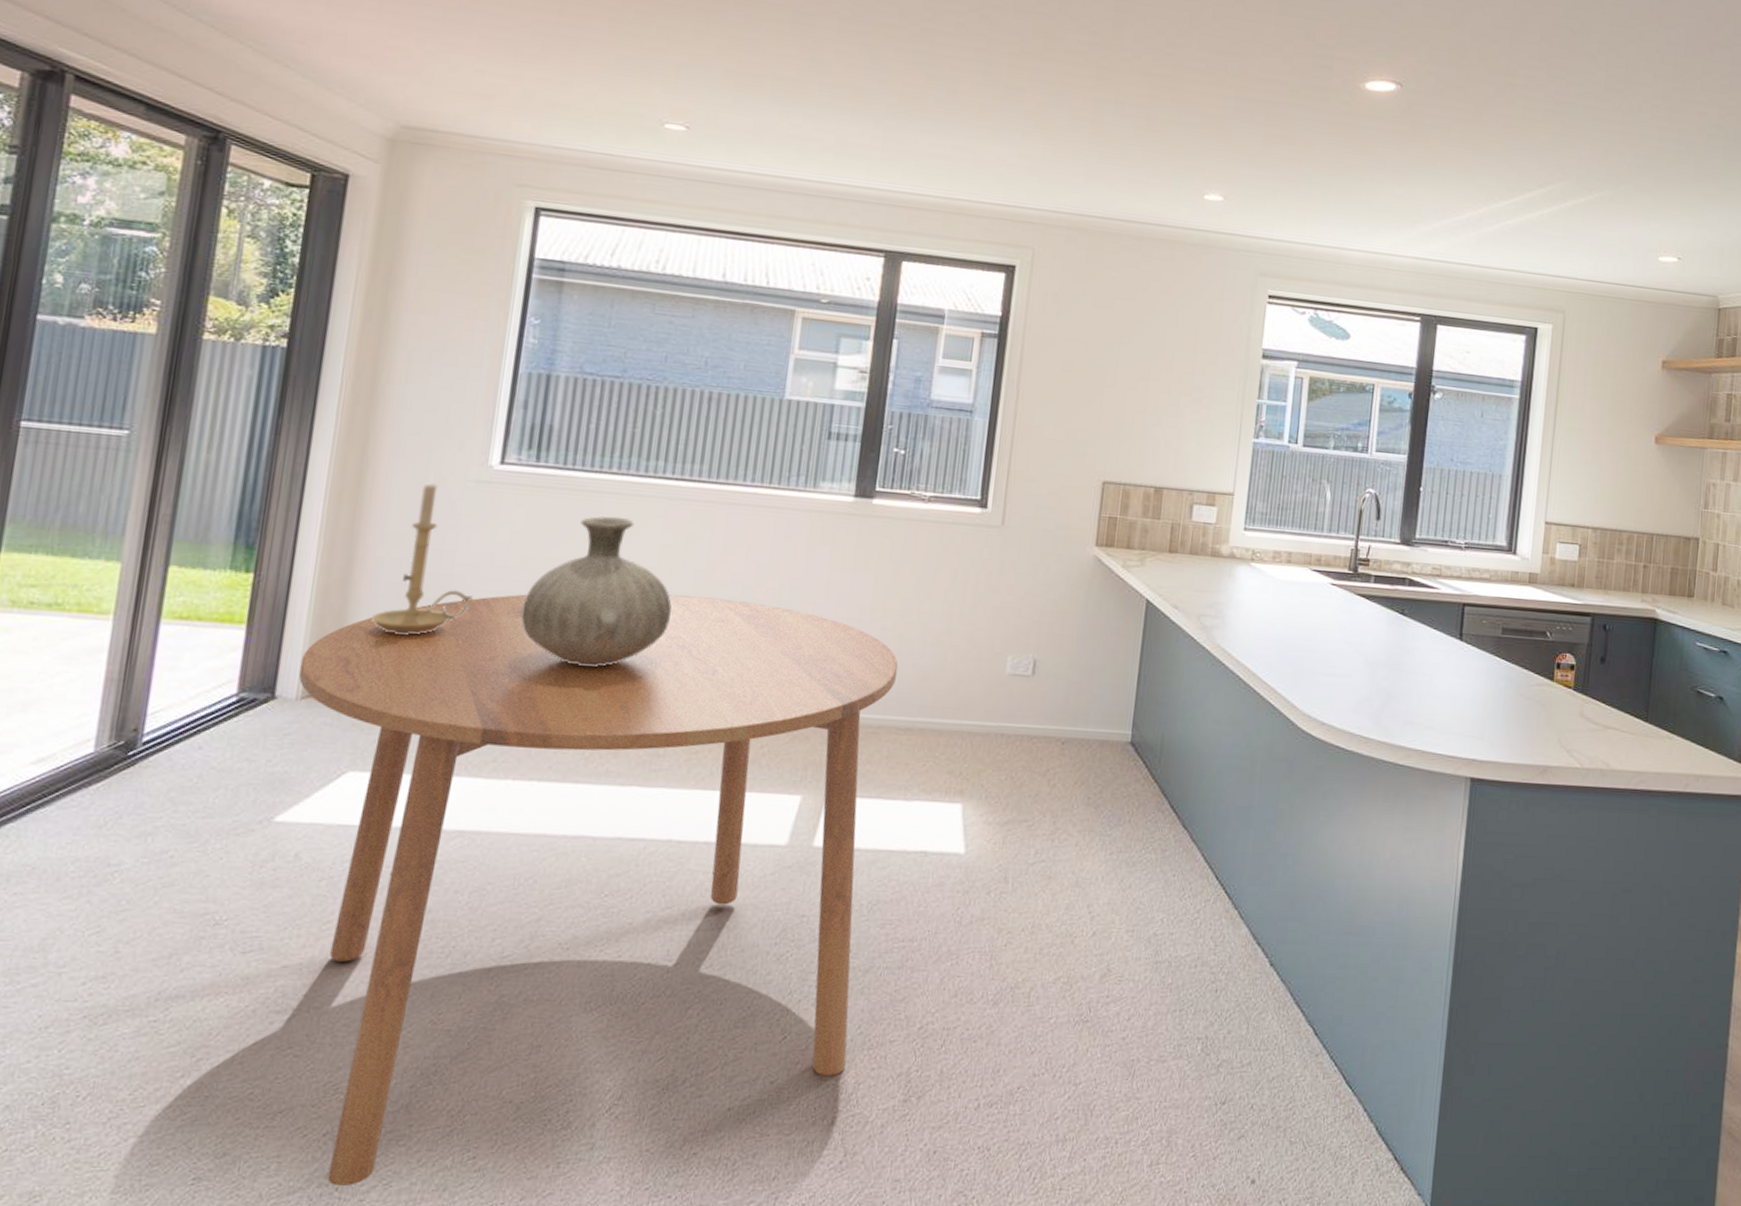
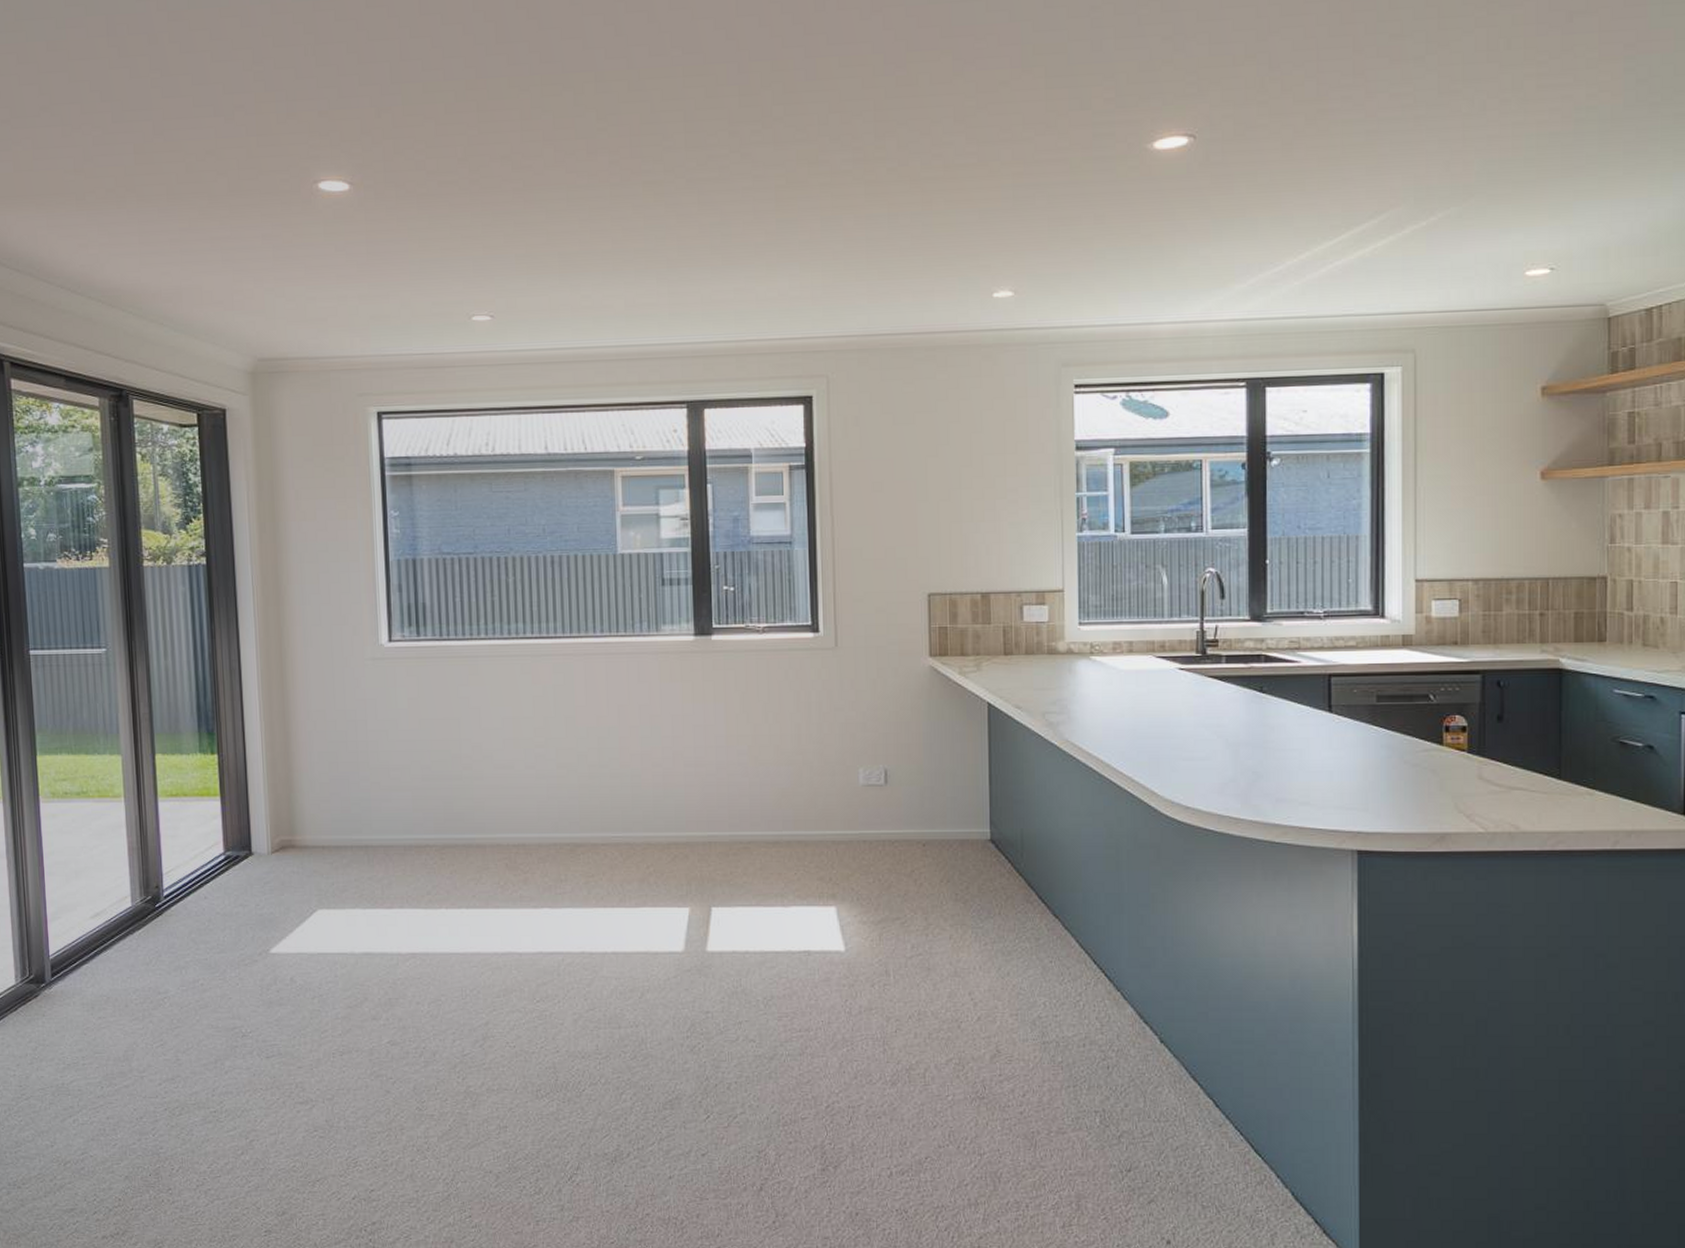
dining table: present [298,594,898,1187] -> none [265,739,765,1239]
candle holder: present [371,482,473,635] -> none [311,664,387,794]
vase: present [520,516,672,667] -> none [427,676,551,808]

